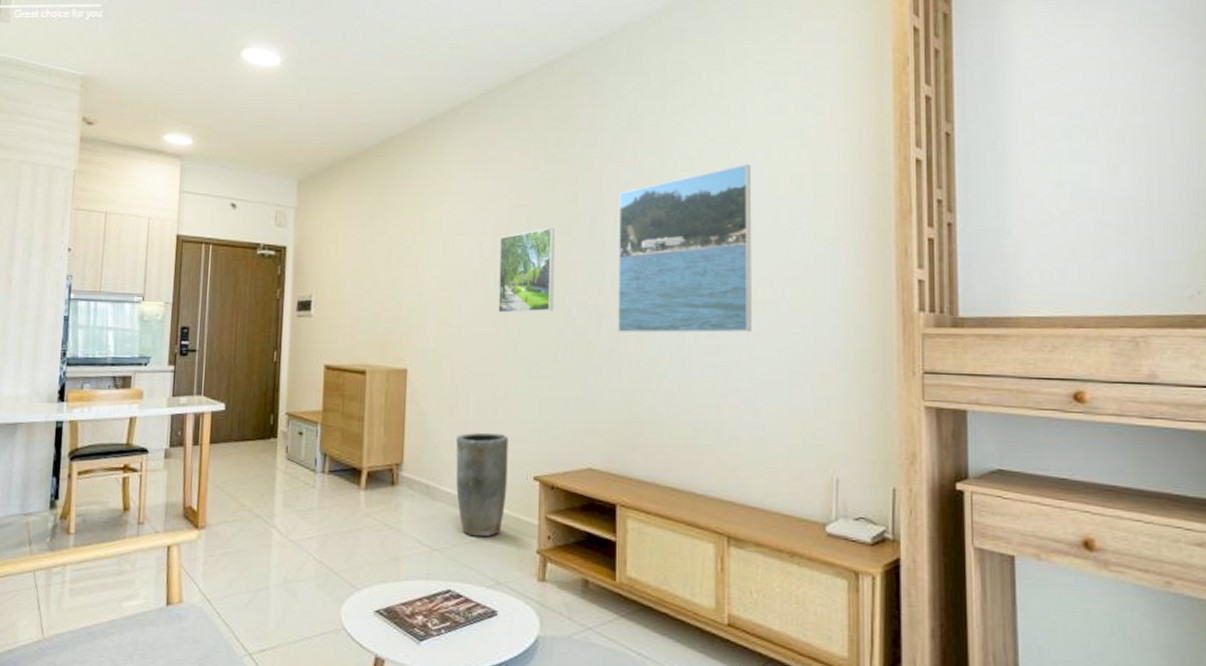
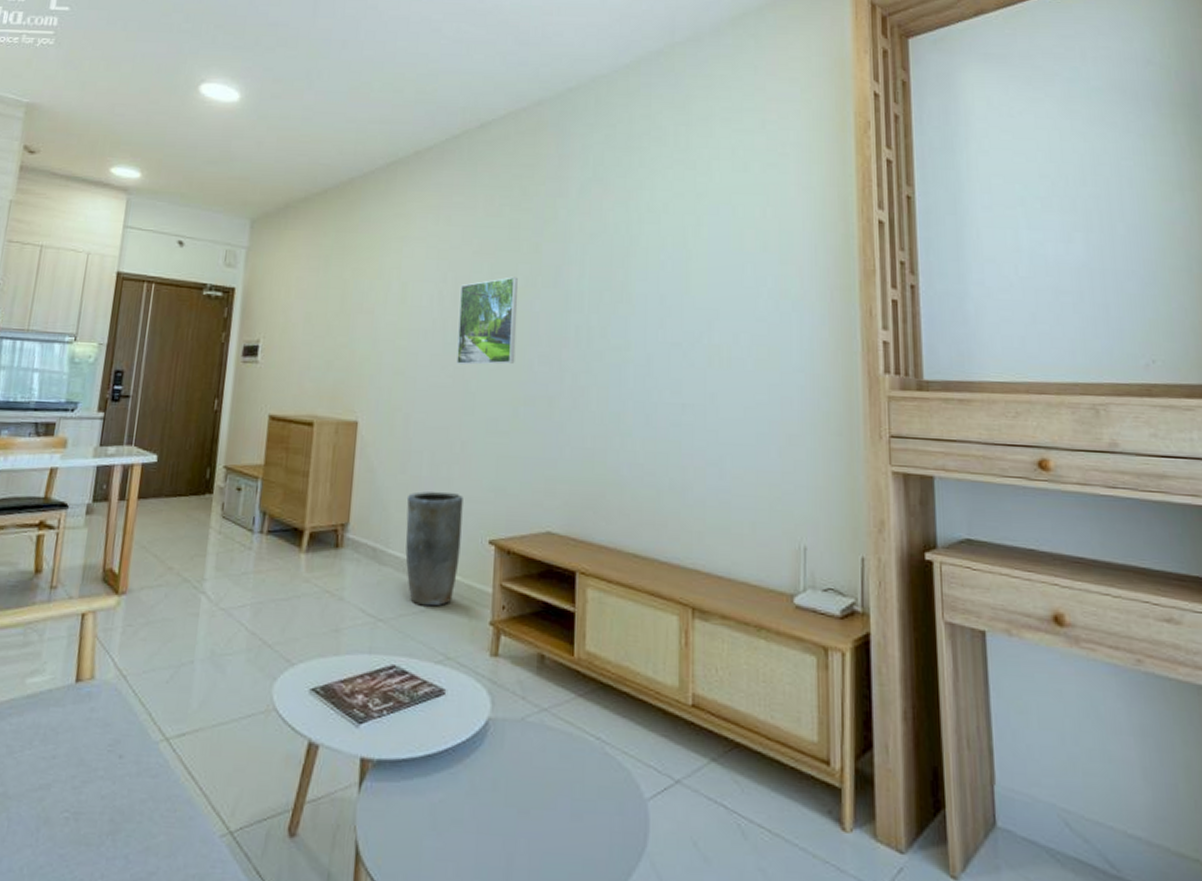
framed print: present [617,163,752,333] -> none [580,219,718,391]

